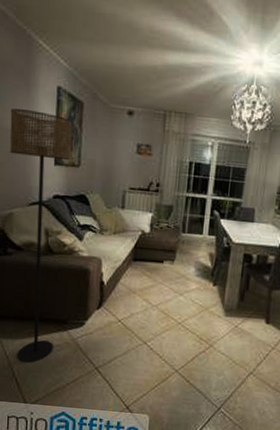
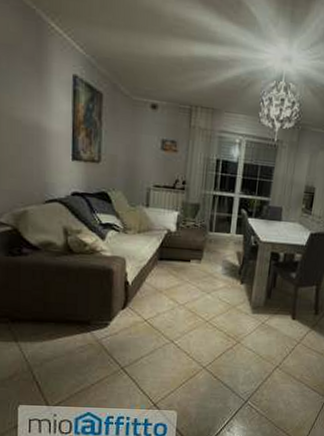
floor lamp: present [10,108,73,363] -> none [20,97,91,365]

